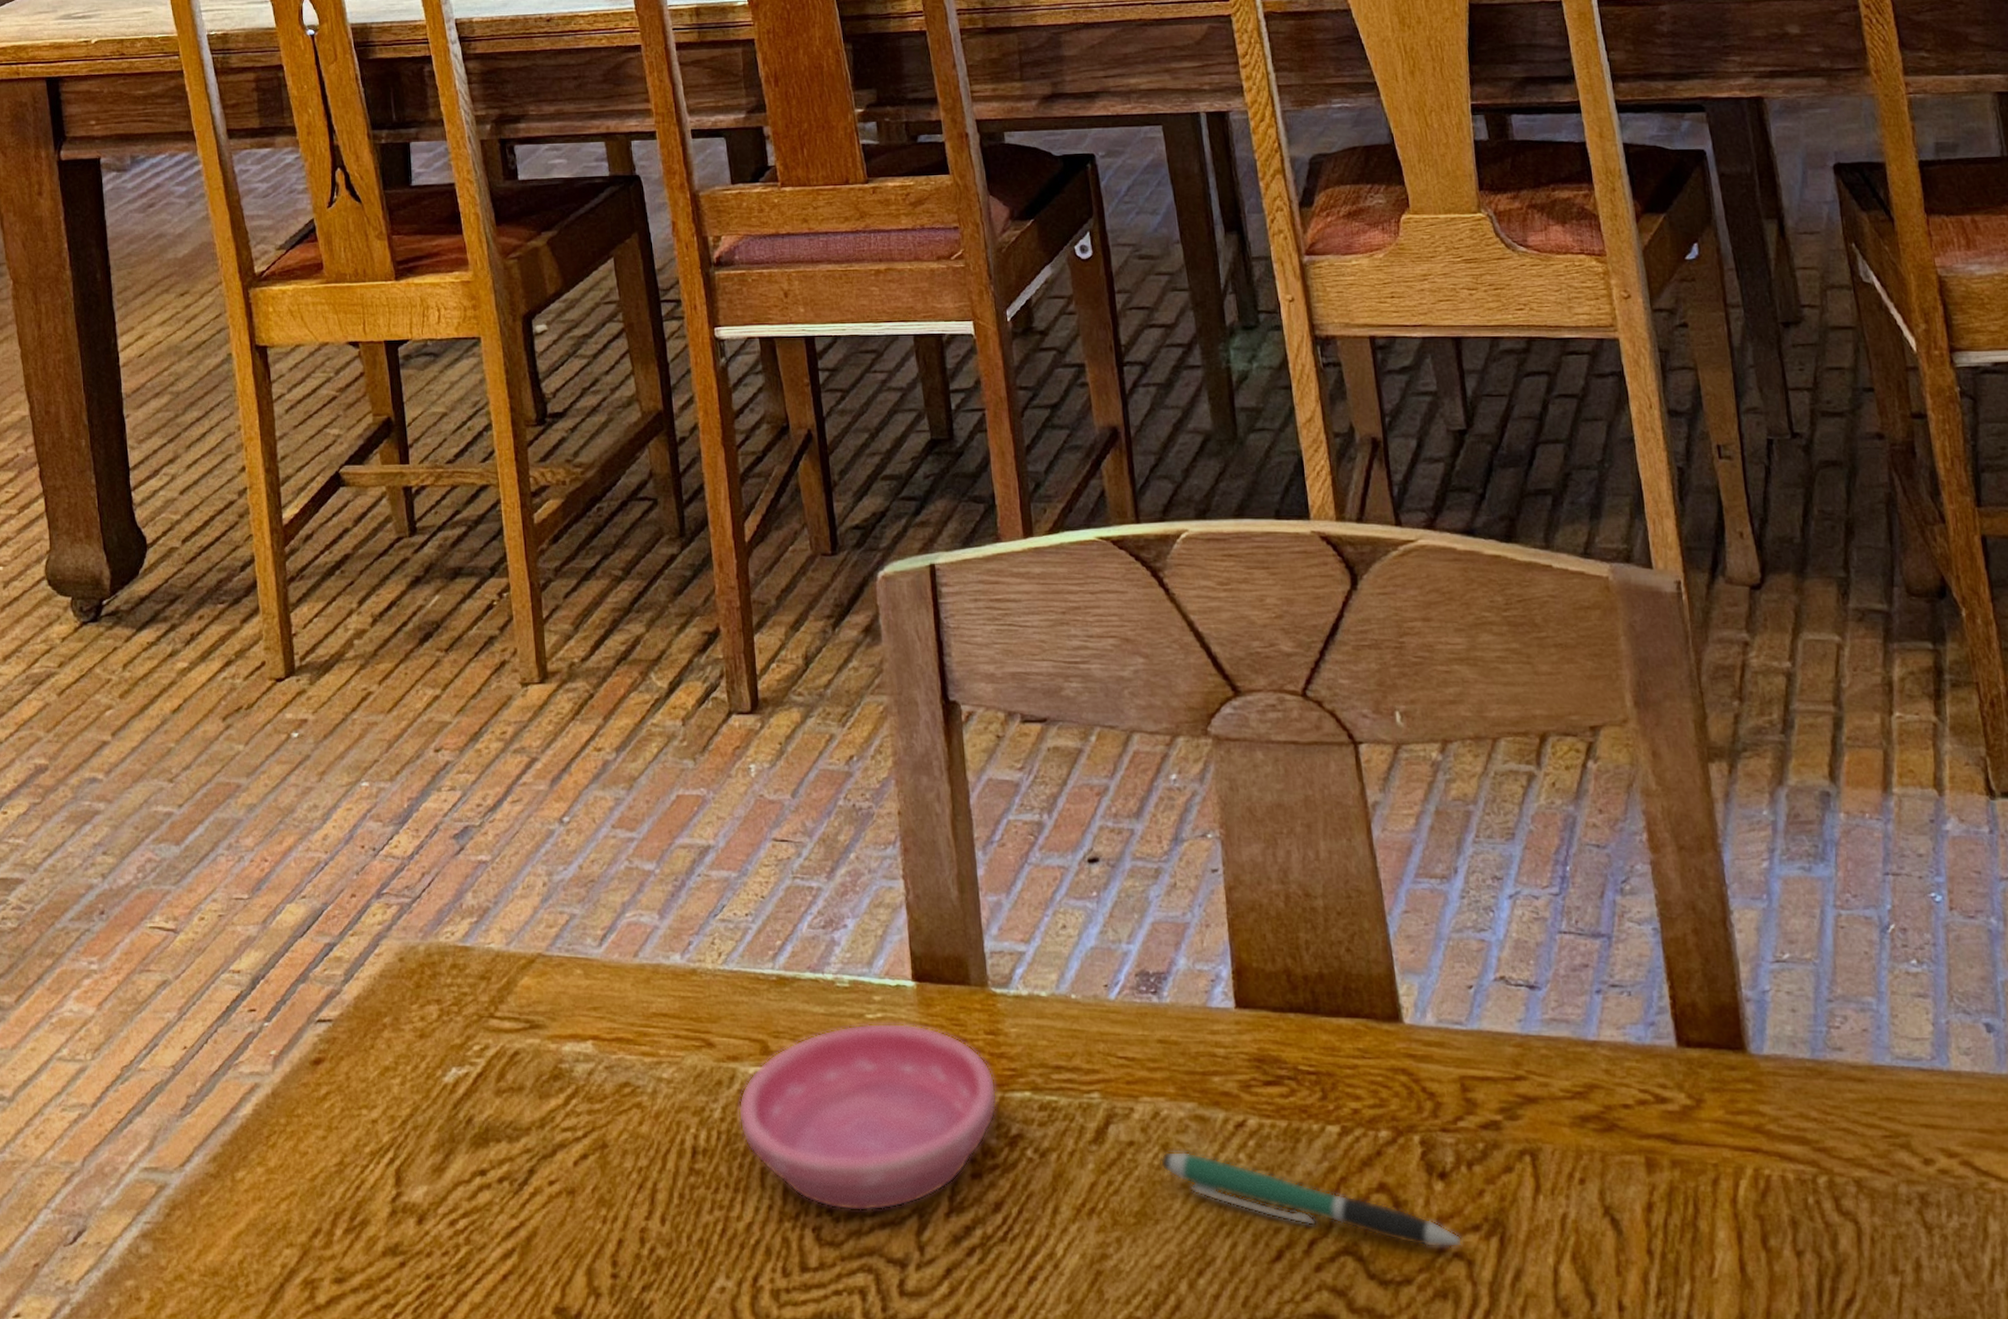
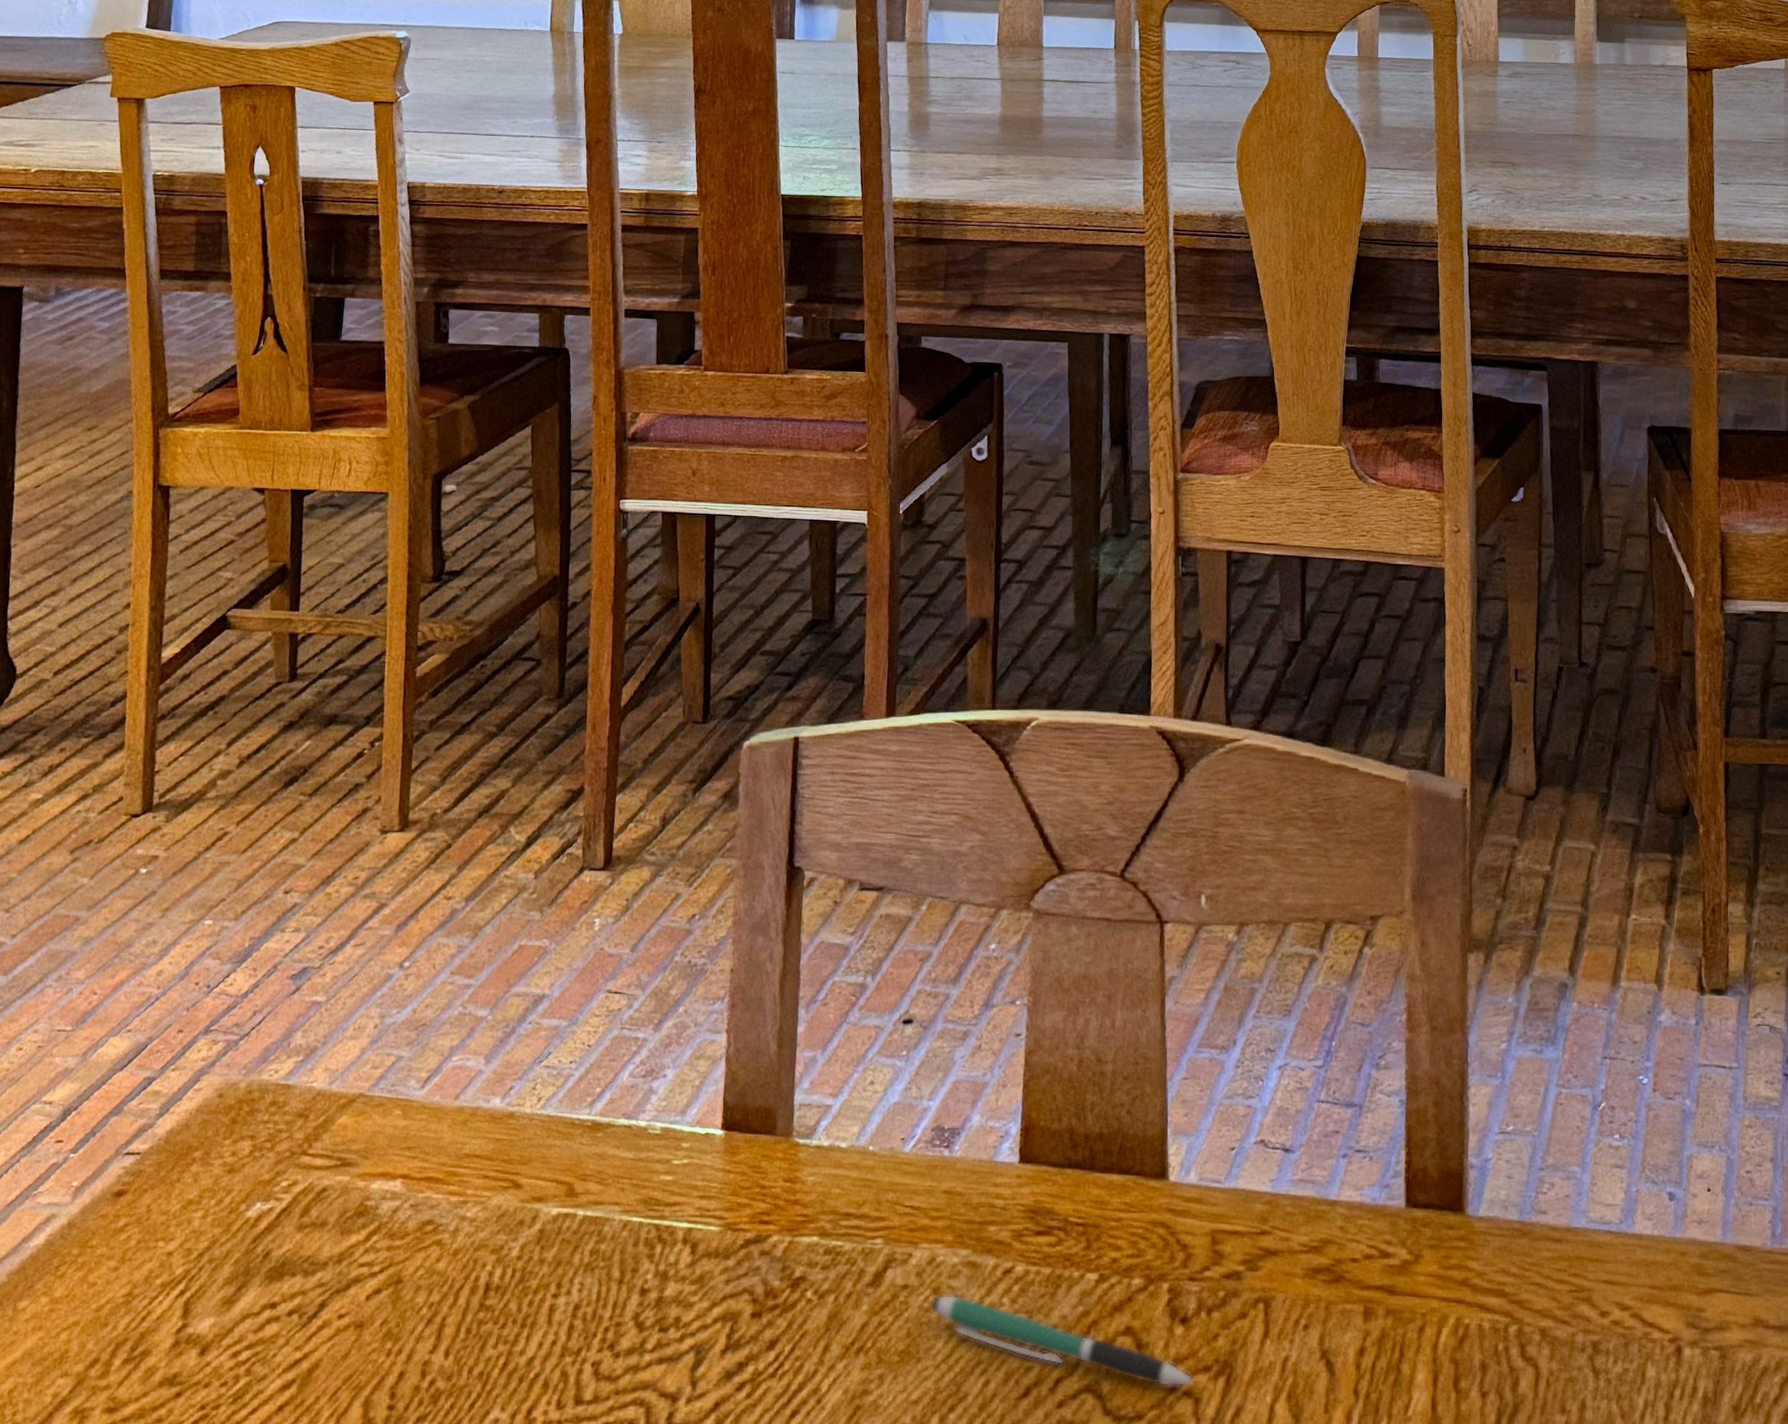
saucer: present [738,1023,998,1212] -> none [535,1168,787,1348]

